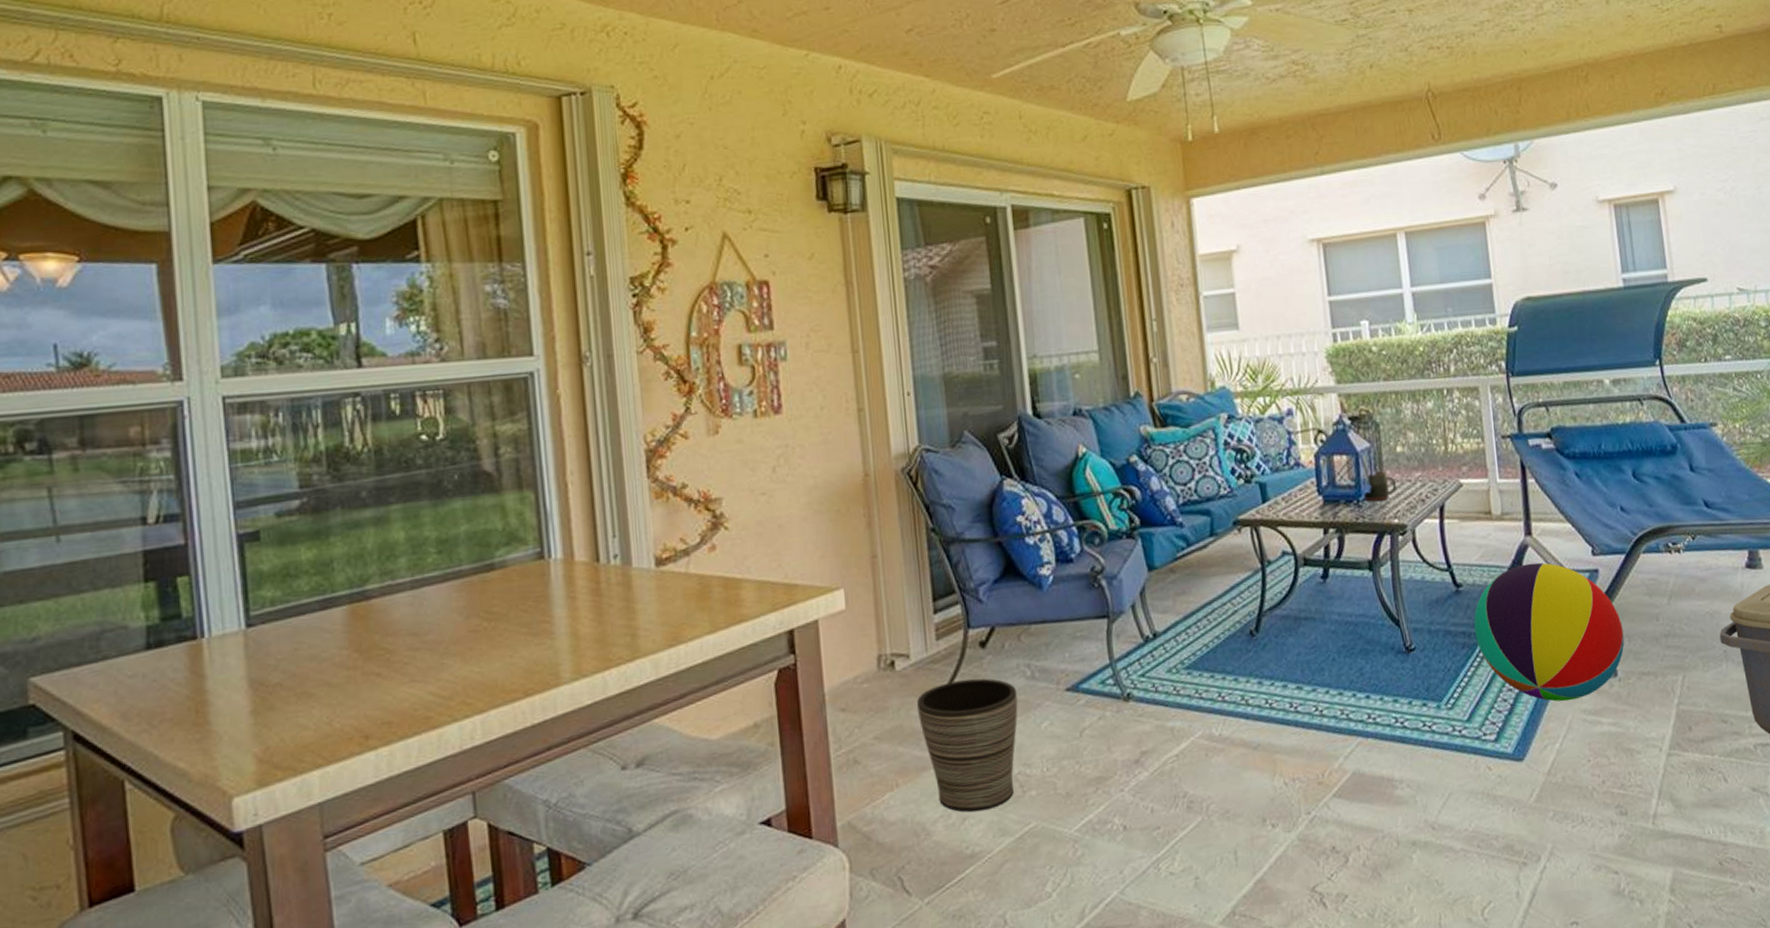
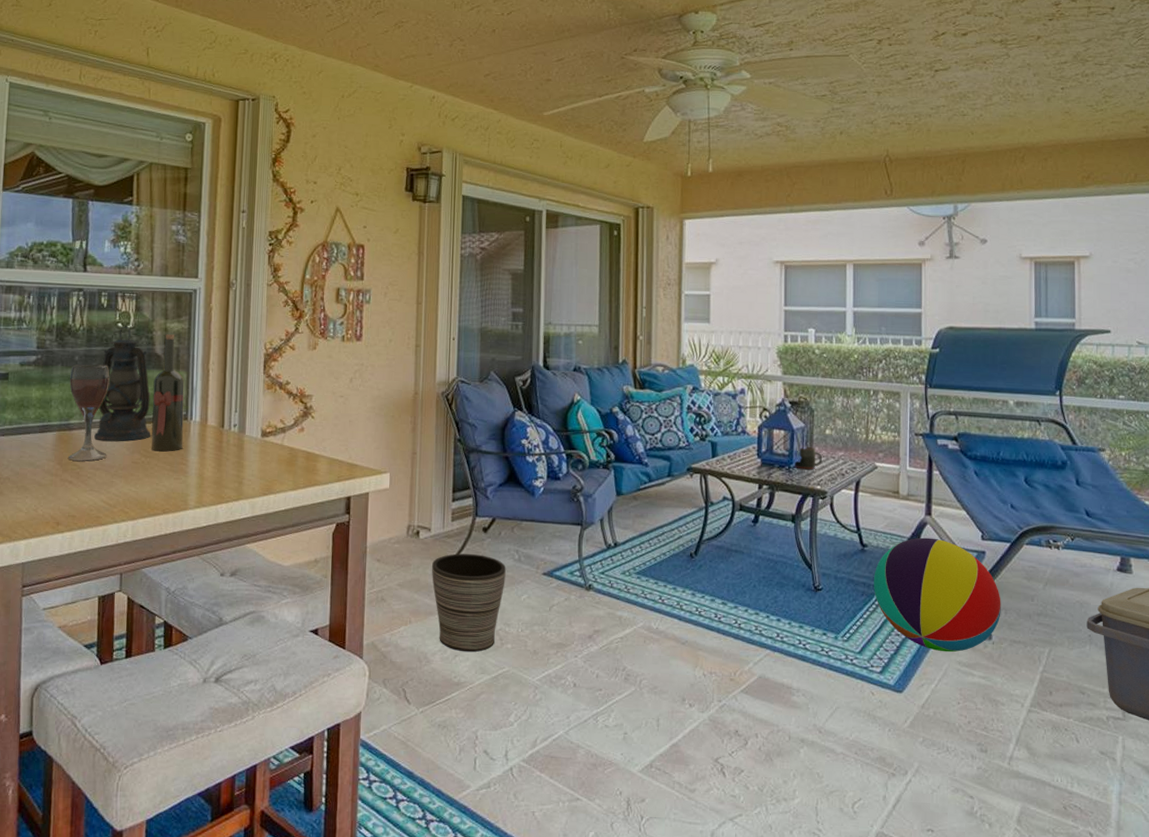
cup: none [356,497,430,643] -> present [67,364,110,461]
lantern: none [404,437,492,609] -> present [94,326,151,442]
wine bottle: none [486,440,543,611] -> present [151,334,185,452]

